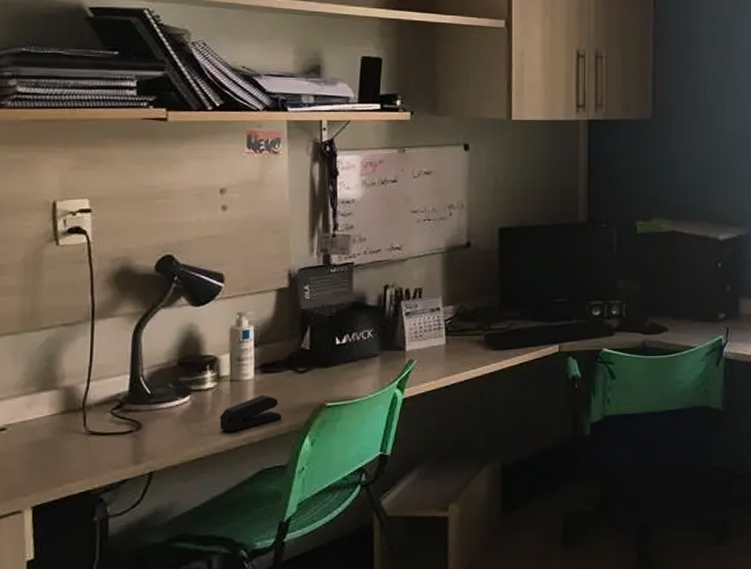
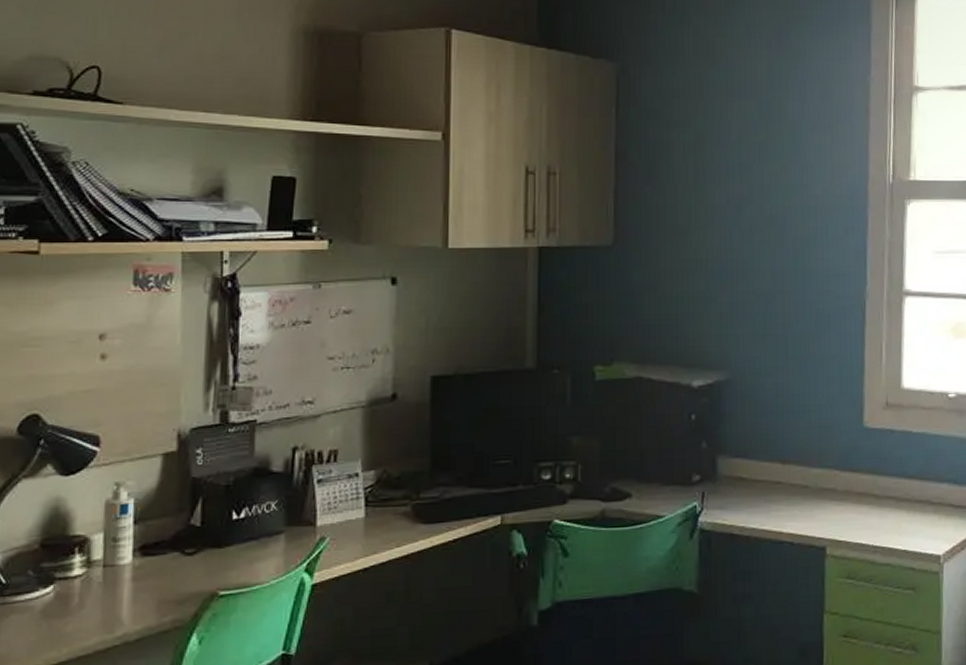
stapler: present [219,395,283,433] -> none [88,582,165,630]

